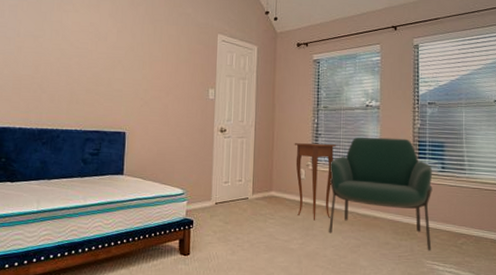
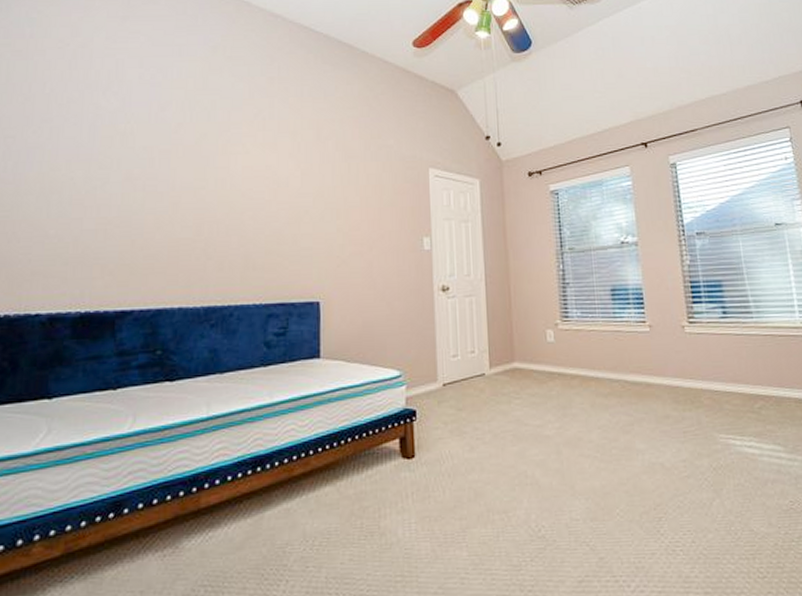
side table: present [294,142,336,221] -> none [536,294,592,396]
armchair: present [329,137,433,250] -> none [585,280,724,420]

